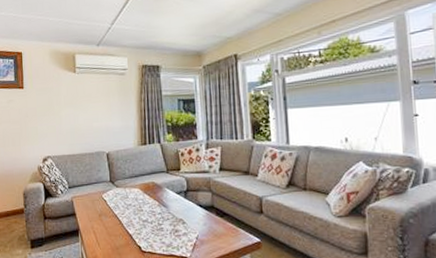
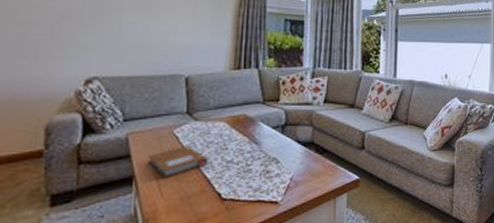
notebook: none [87,208,129,231] -> present [148,146,208,177]

